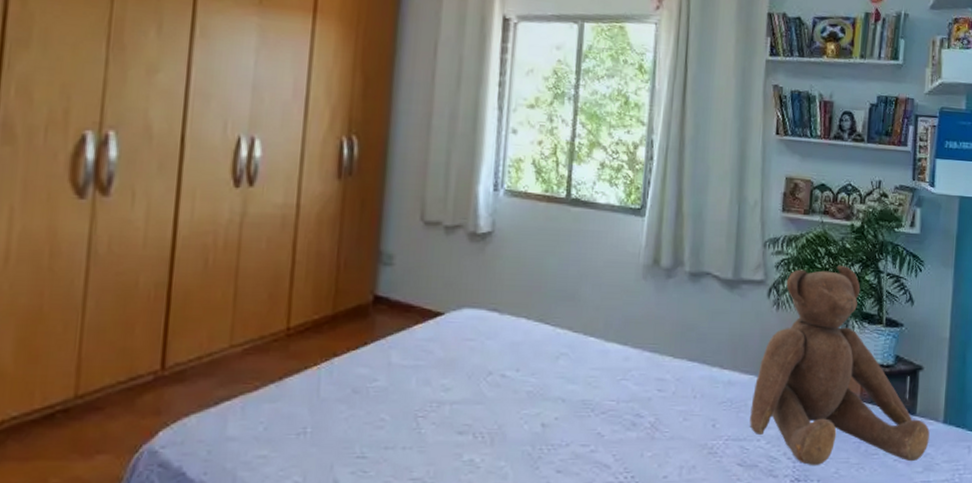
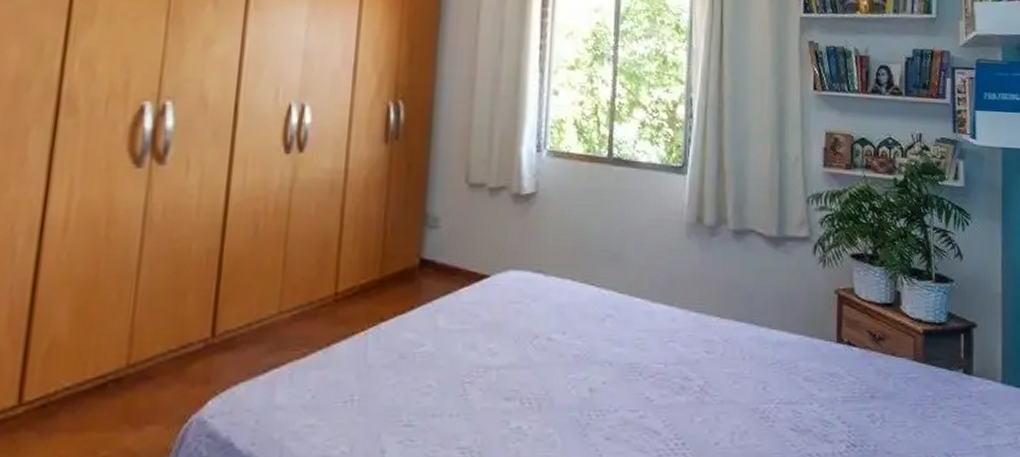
teddy bear: present [749,266,930,466] -> none [801,221,988,431]

